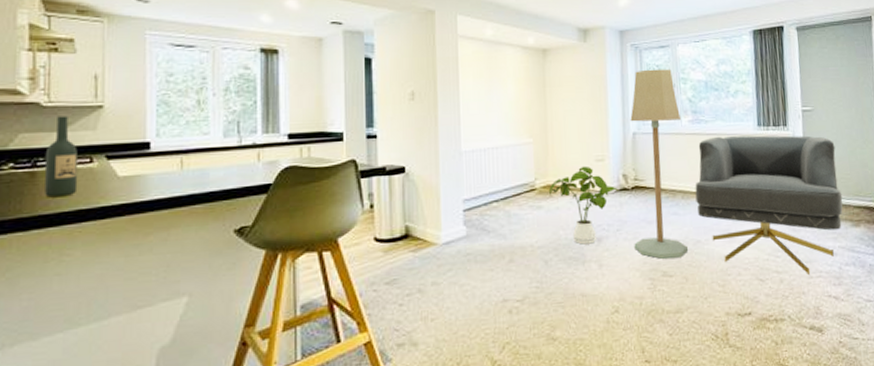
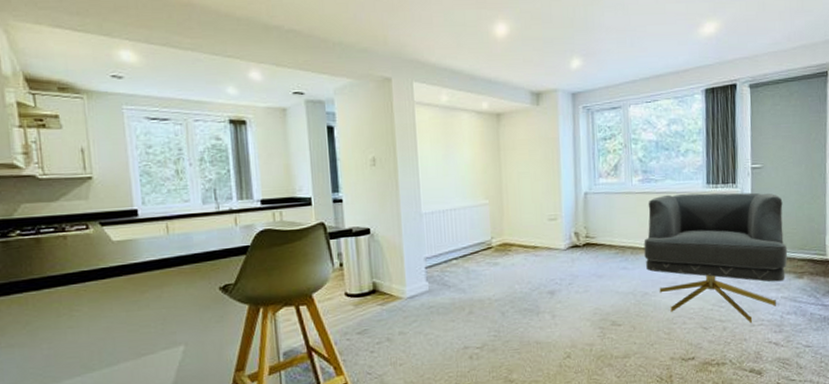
wine bottle: present [44,116,78,198] -> none [46,187,79,261]
house plant: present [548,165,618,245] -> none [504,225,570,298]
floor lamp: present [630,69,688,259] -> none [582,130,636,310]

